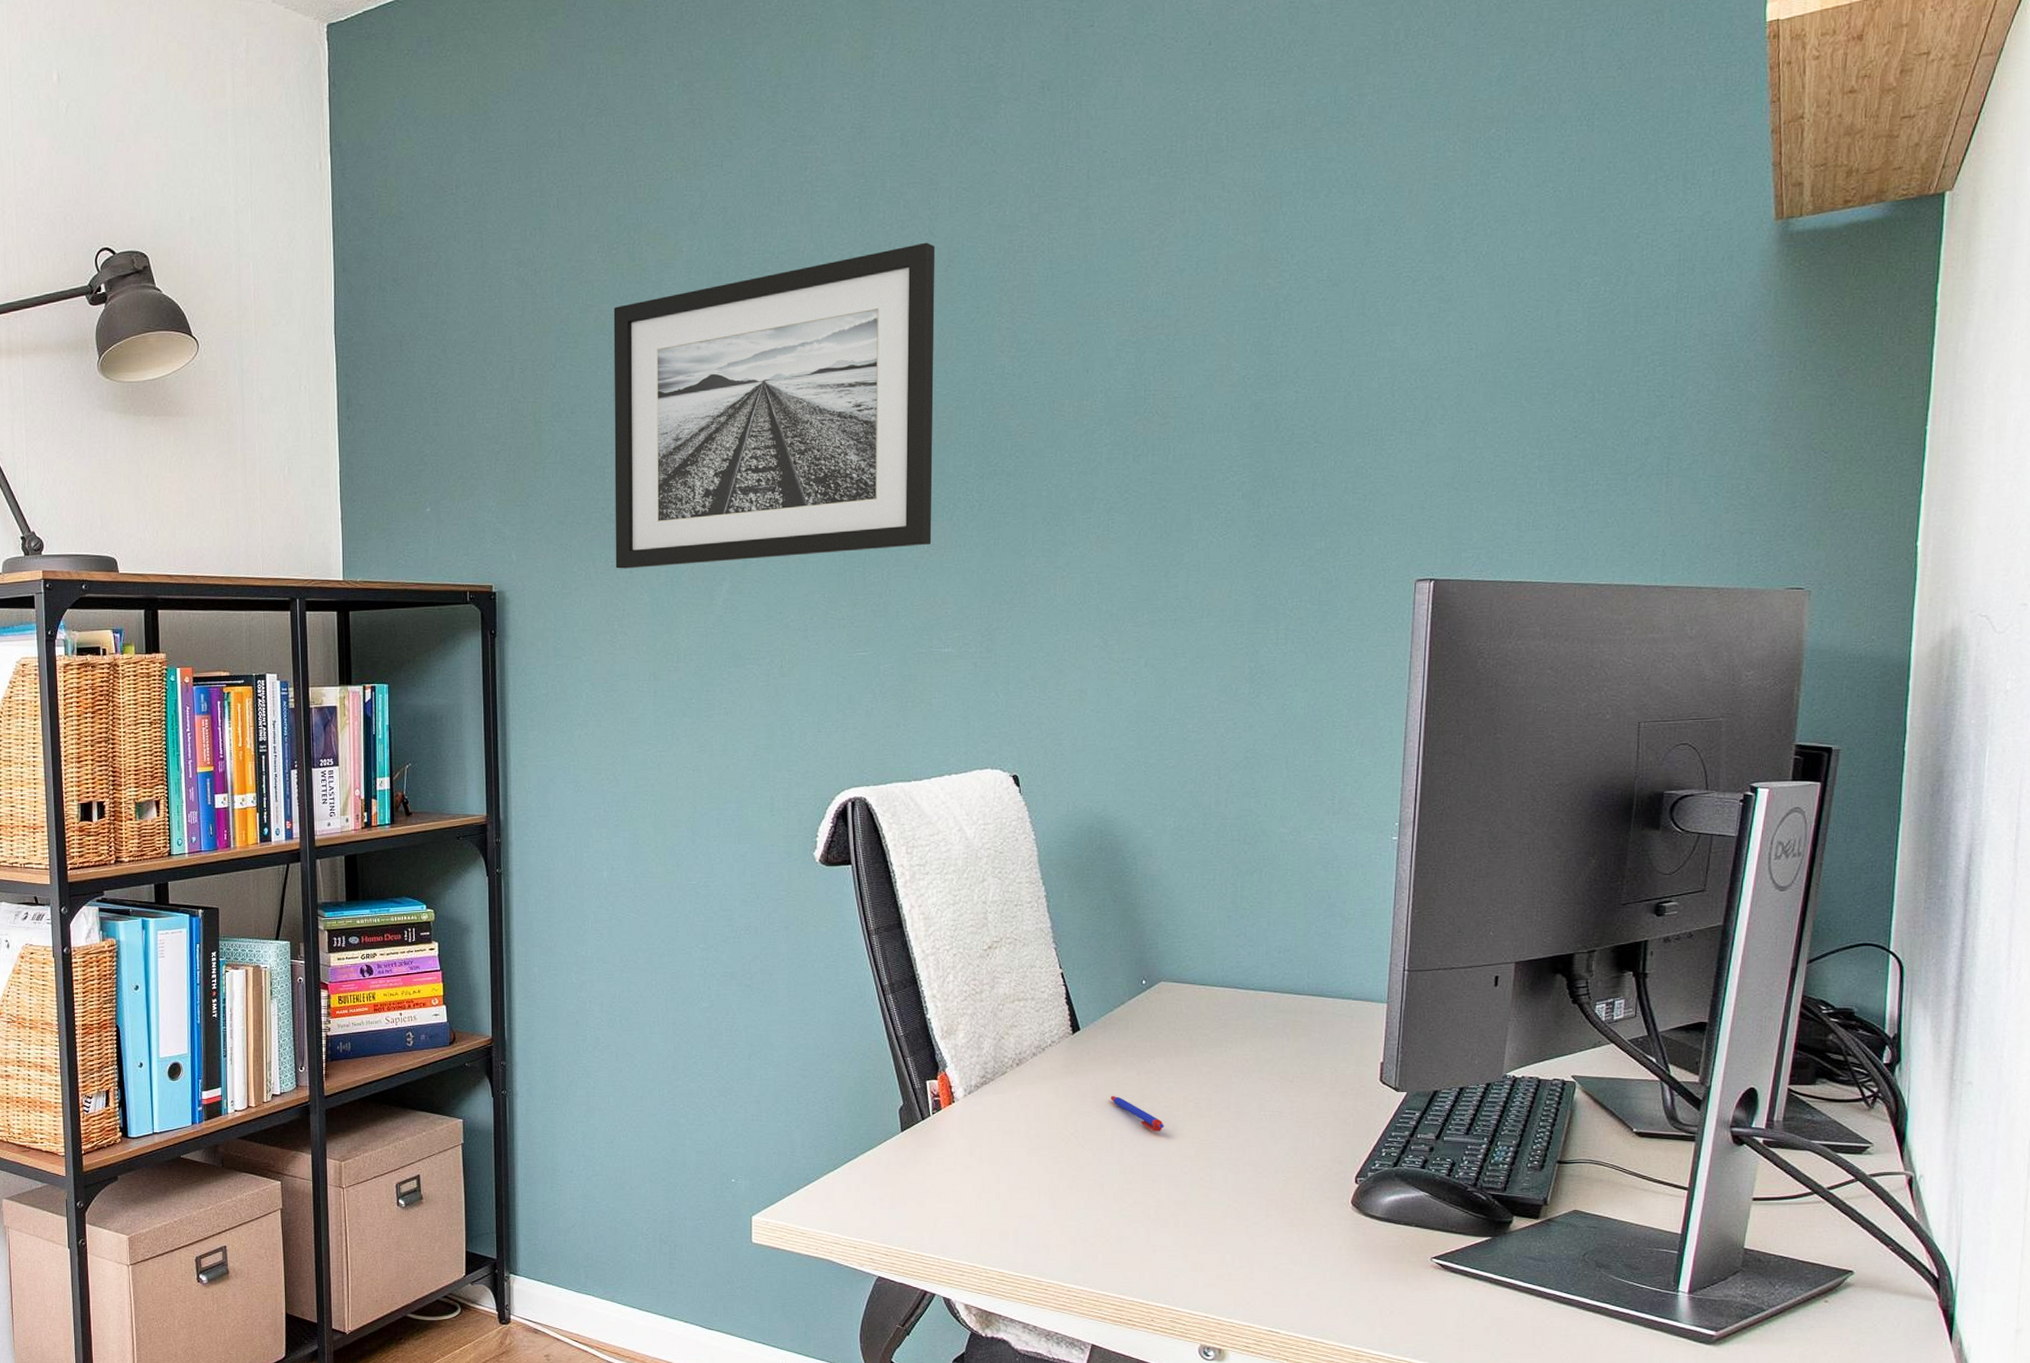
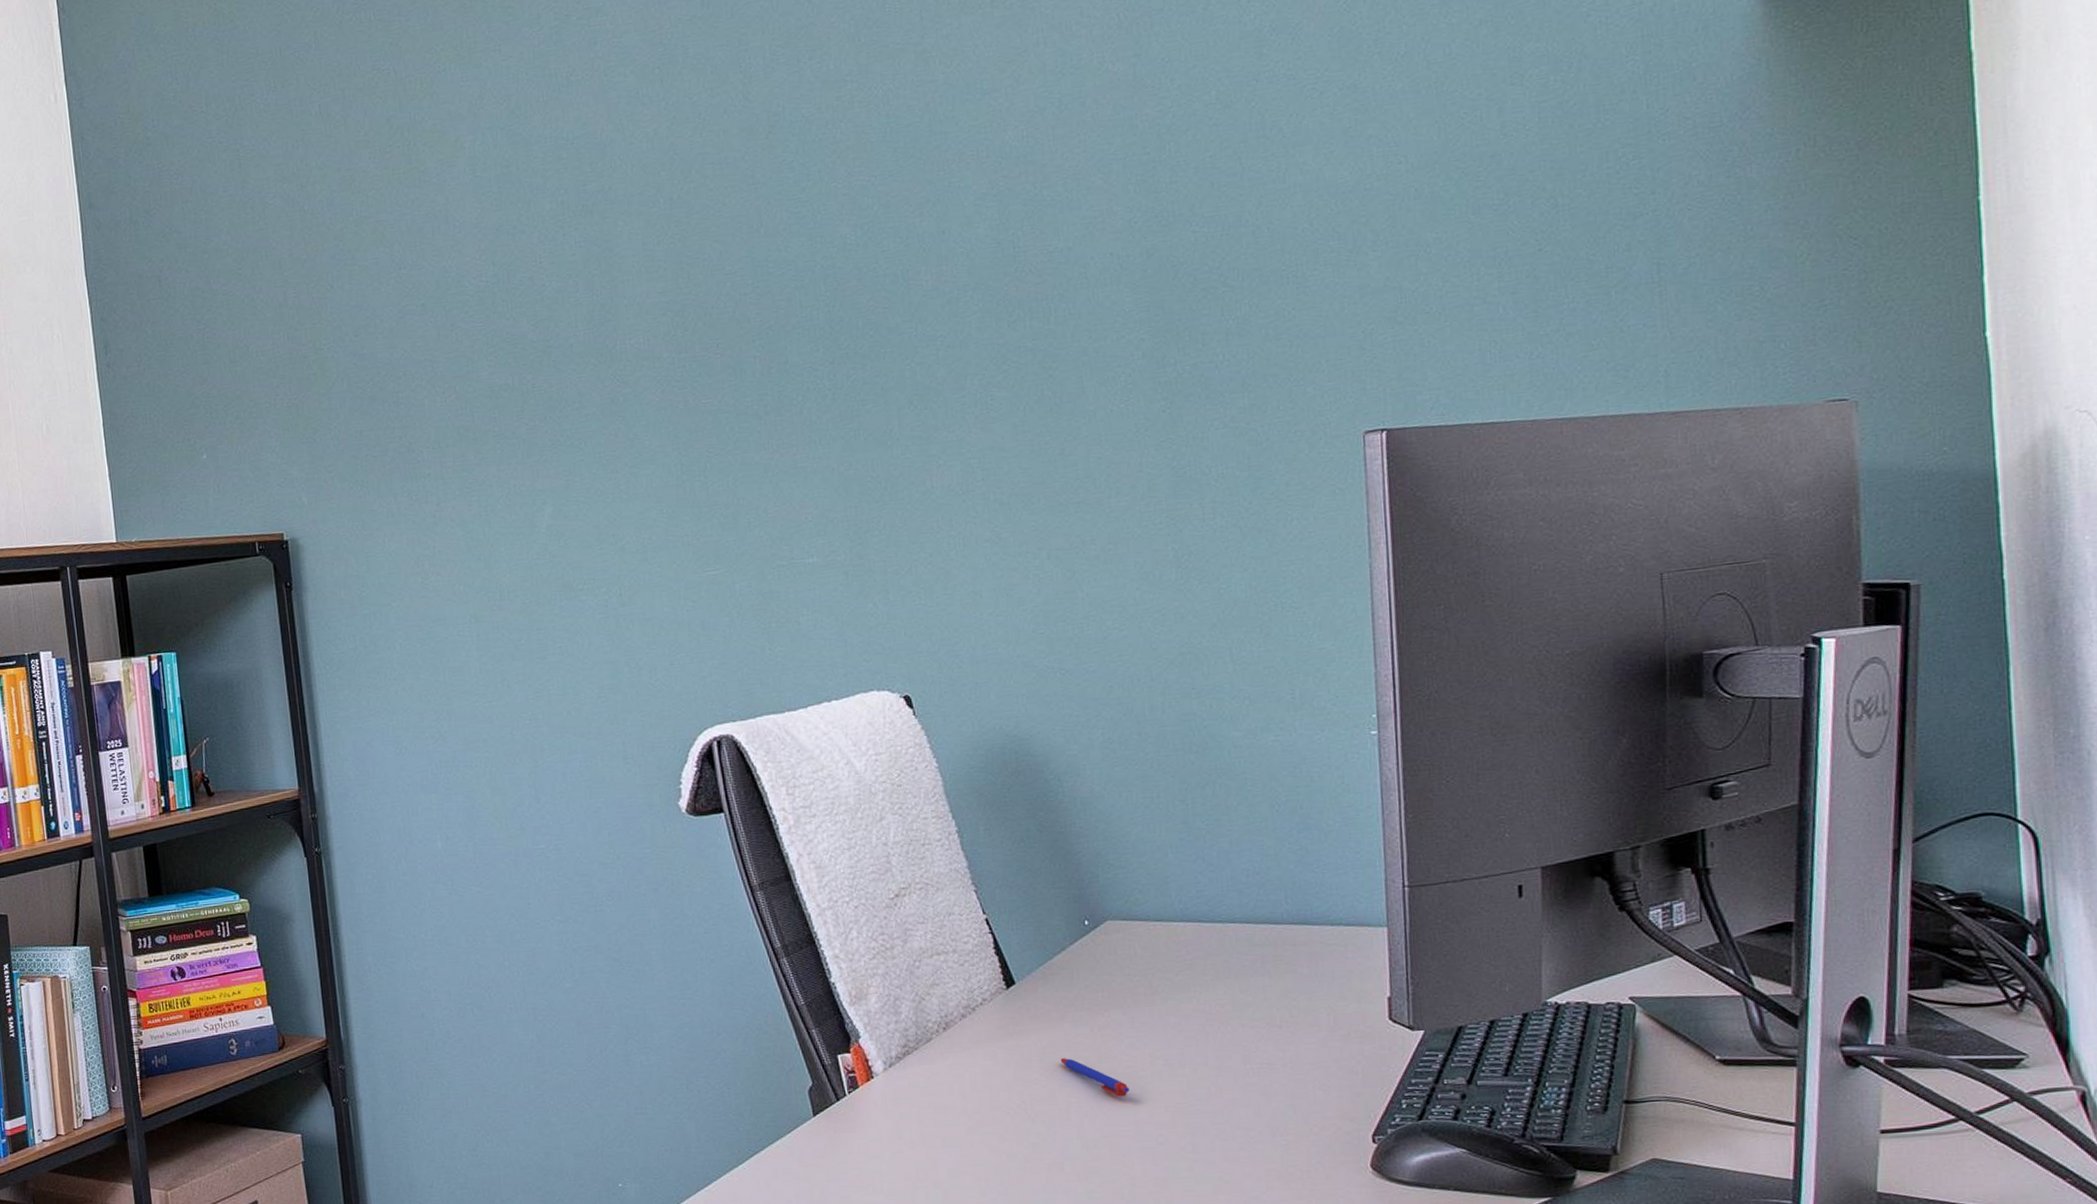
wall art: present [613,242,936,569] -> none [392,109,781,503]

